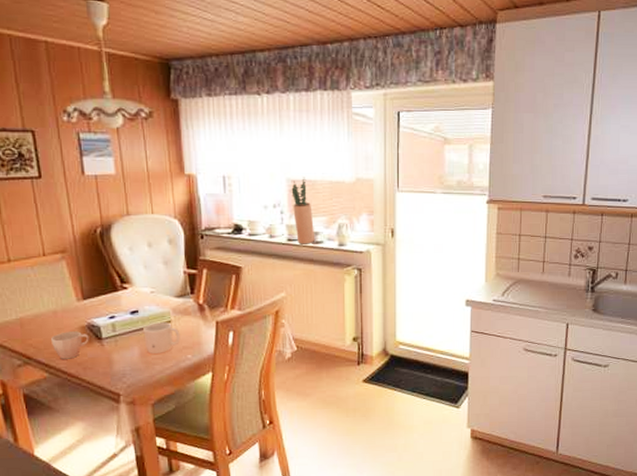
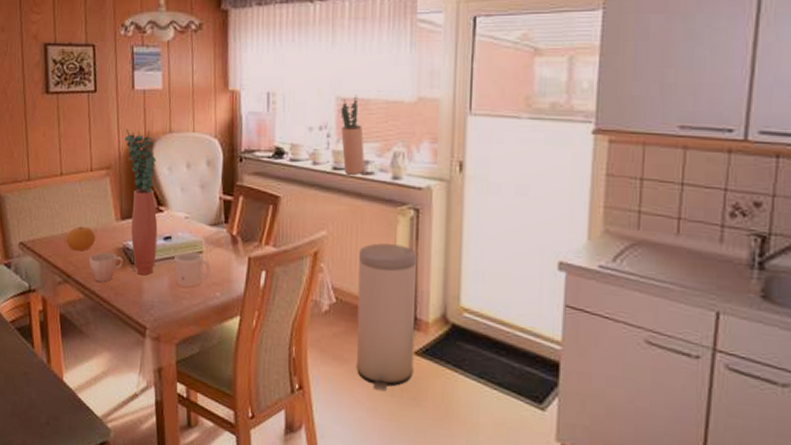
fruit: none [21,309,57,333] -> present [65,226,96,251]
vase: none [78,213,125,348] -> present [124,128,158,276]
pedal bin: none [314,298,363,415] -> present [356,243,418,392]

